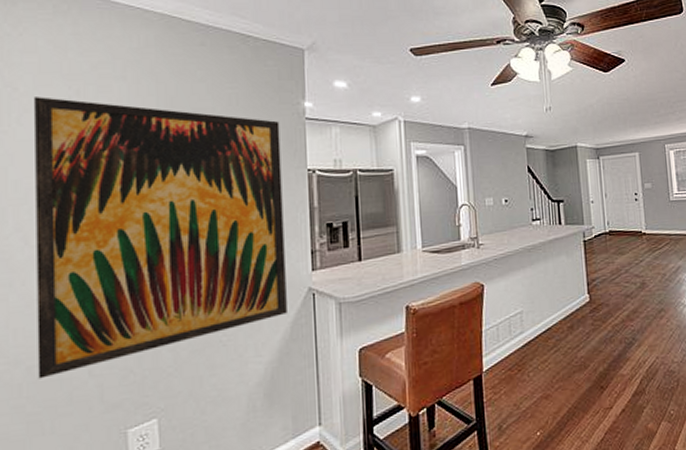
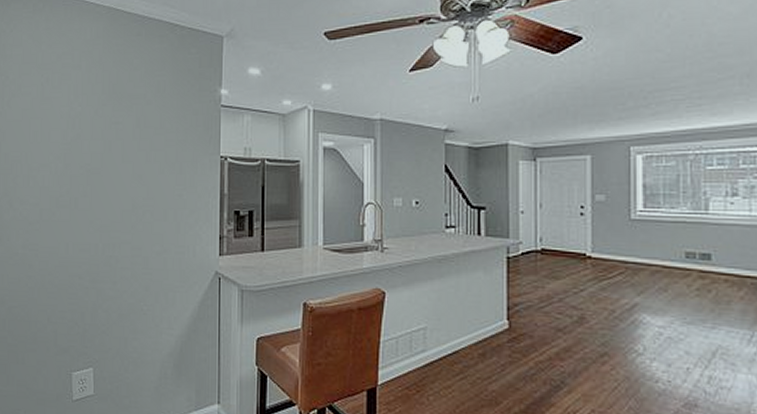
wall art: present [33,97,287,379] -> none [15,84,198,318]

